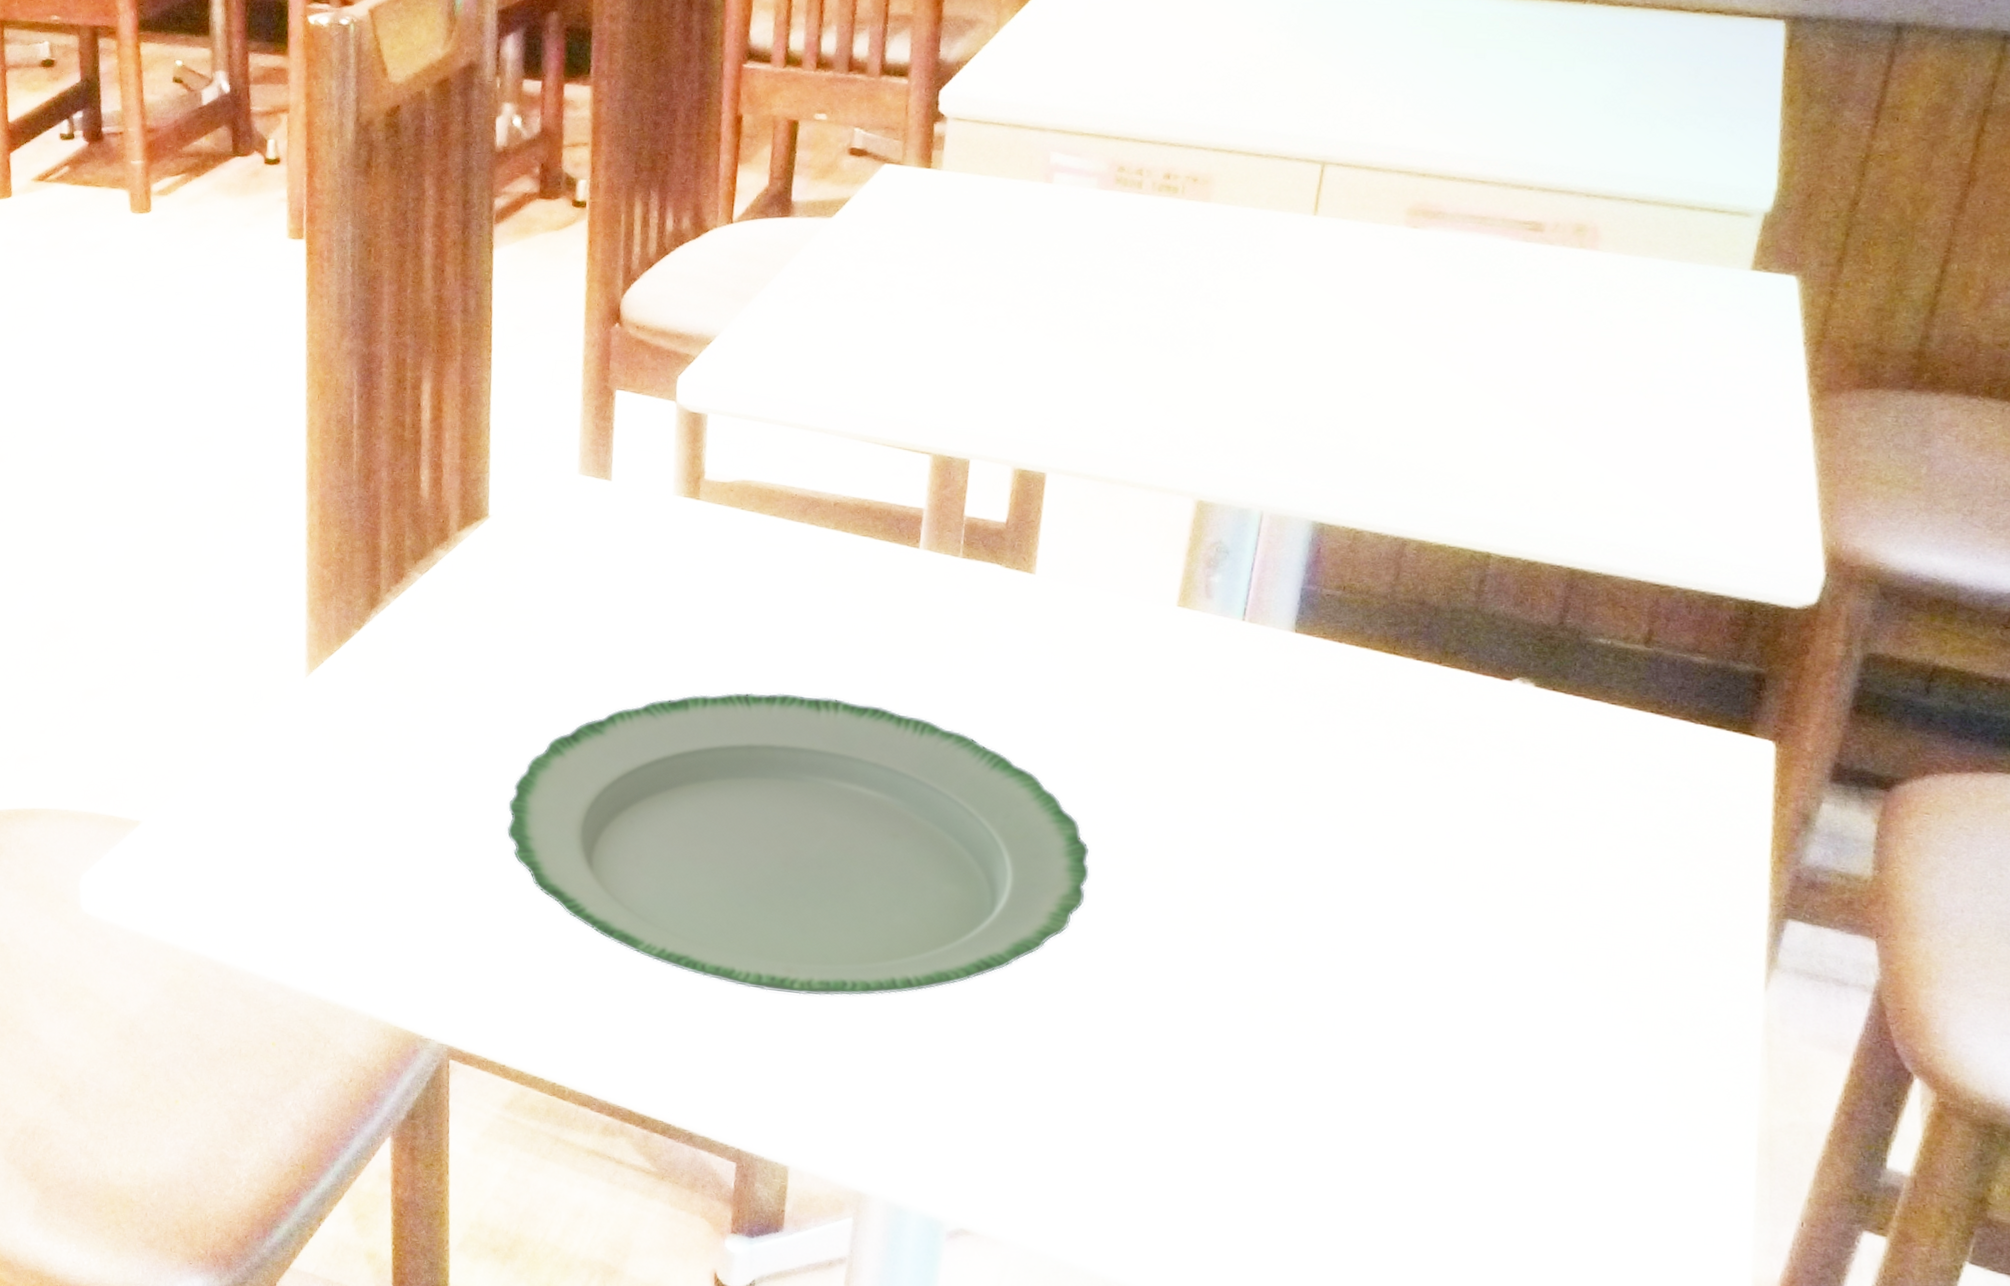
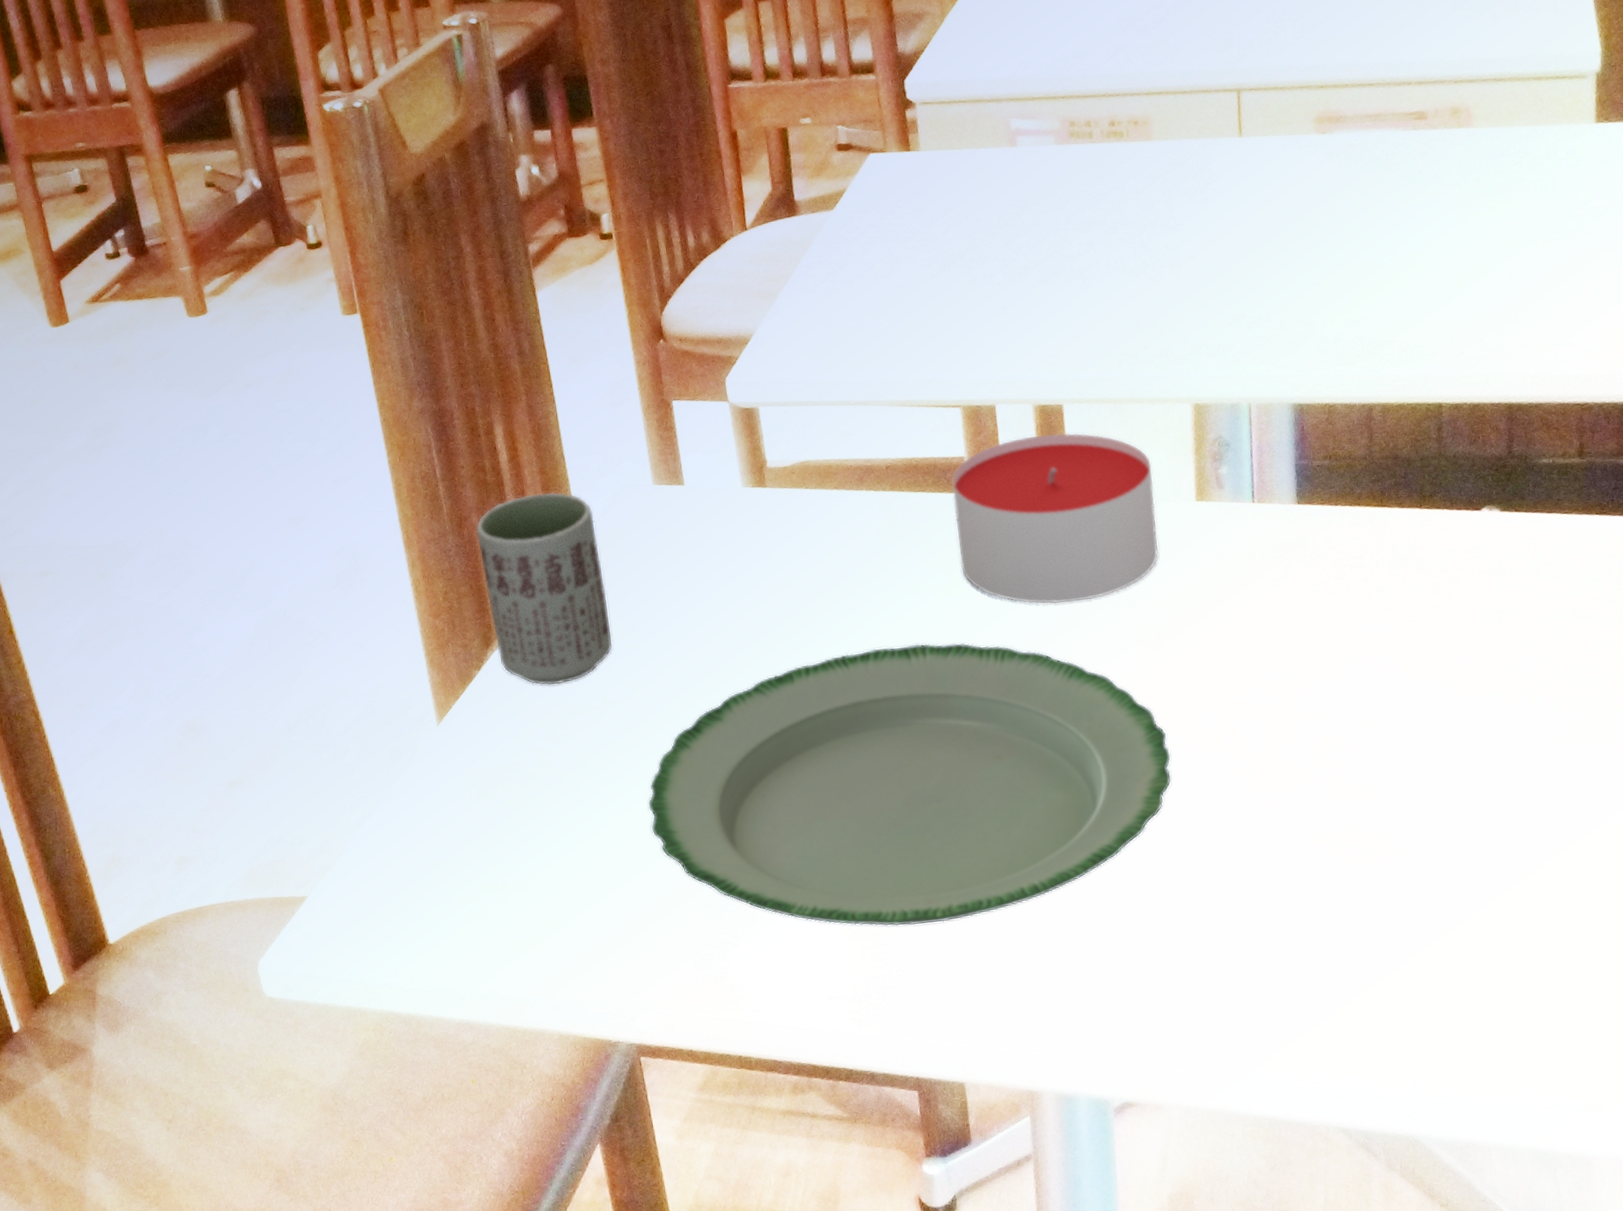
cup: none [381,459,509,662] -> present [476,492,613,686]
candle: none [896,500,1134,689] -> present [951,433,1159,604]

